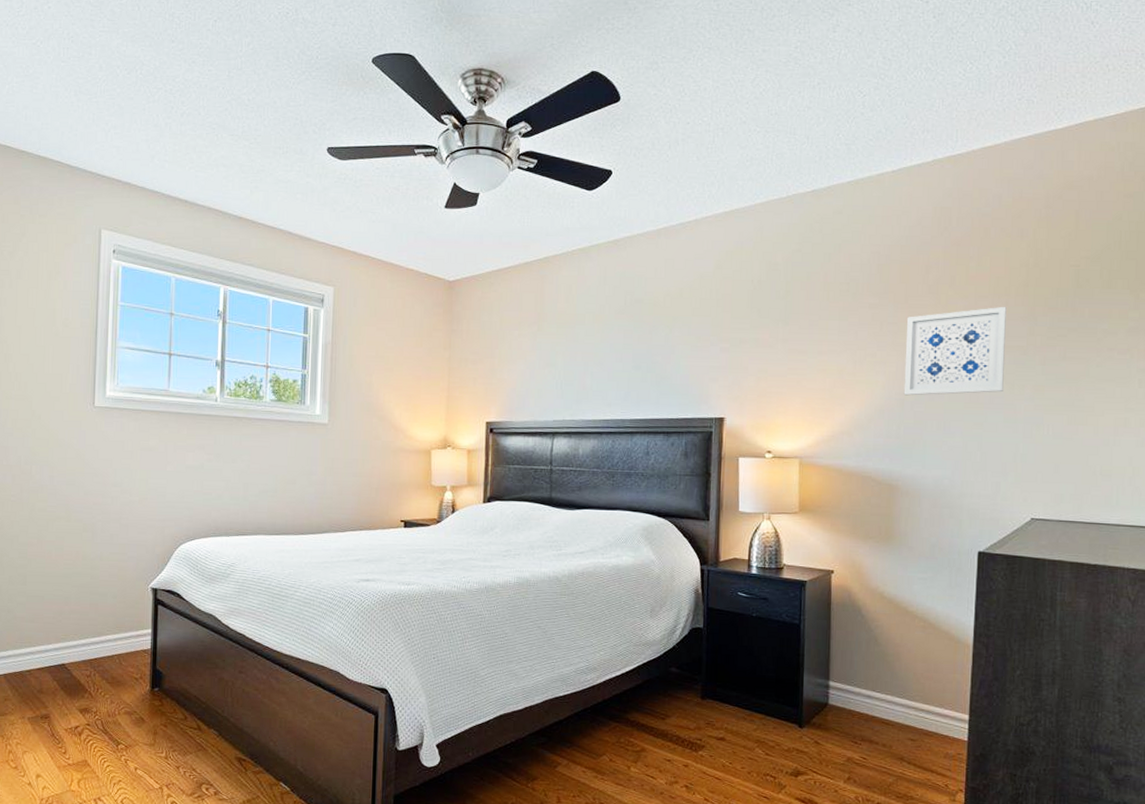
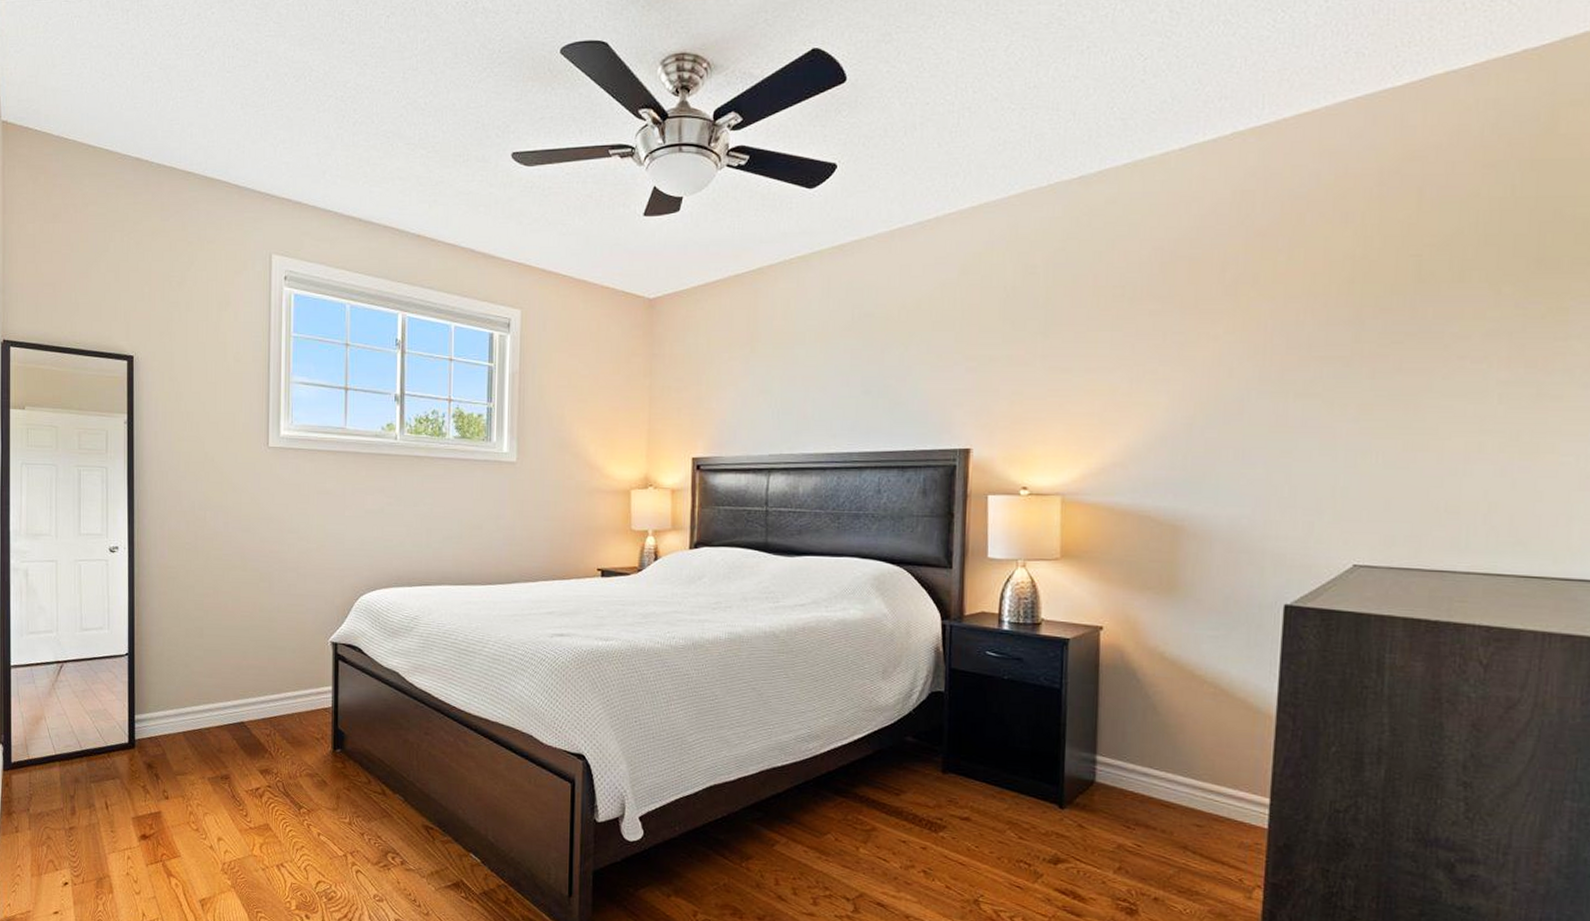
wall art: present [903,306,1007,396] -> none [1192,308,1325,419]

